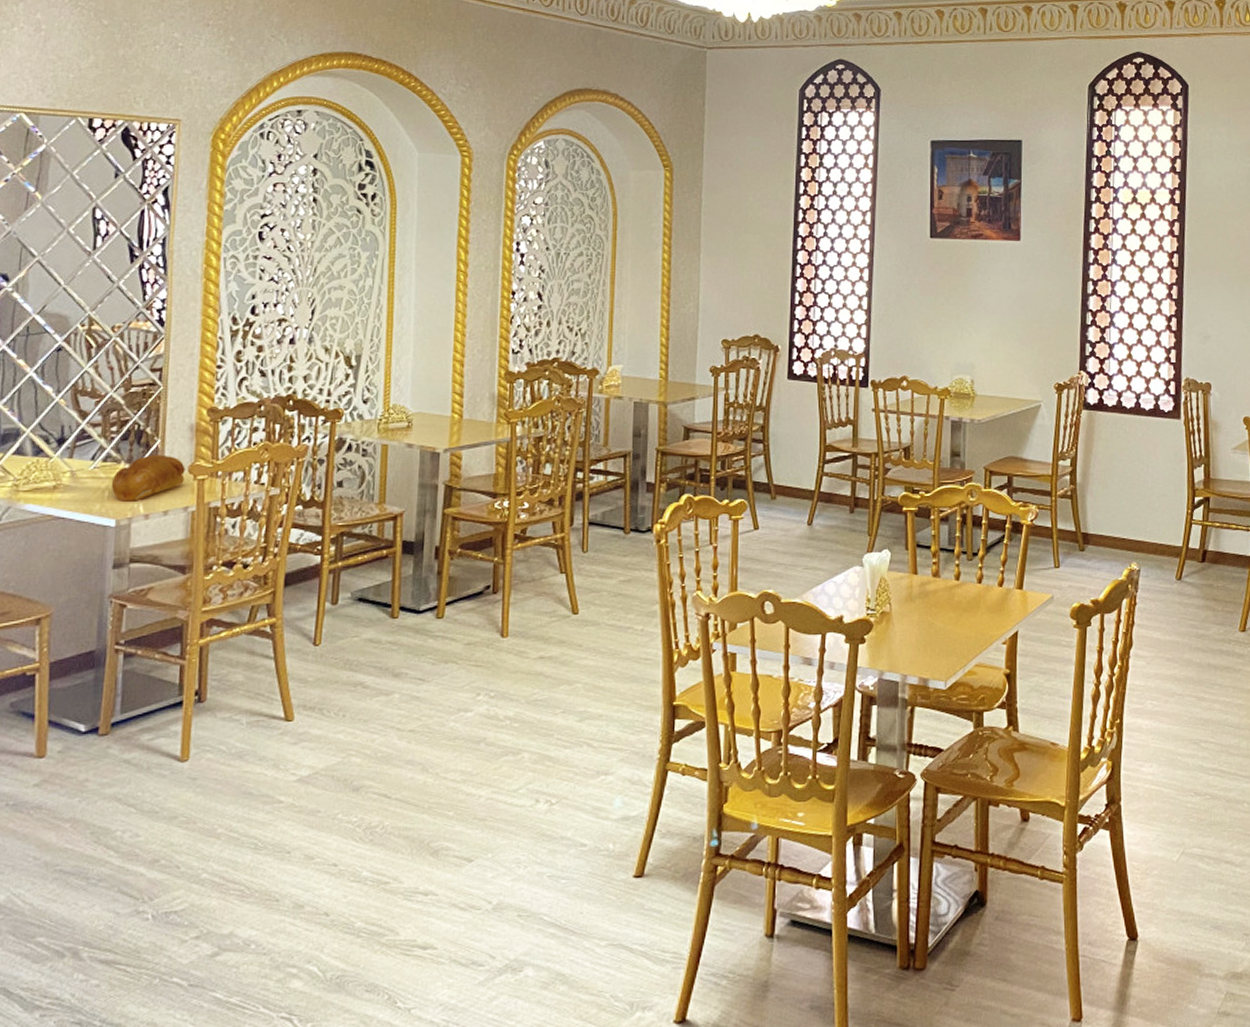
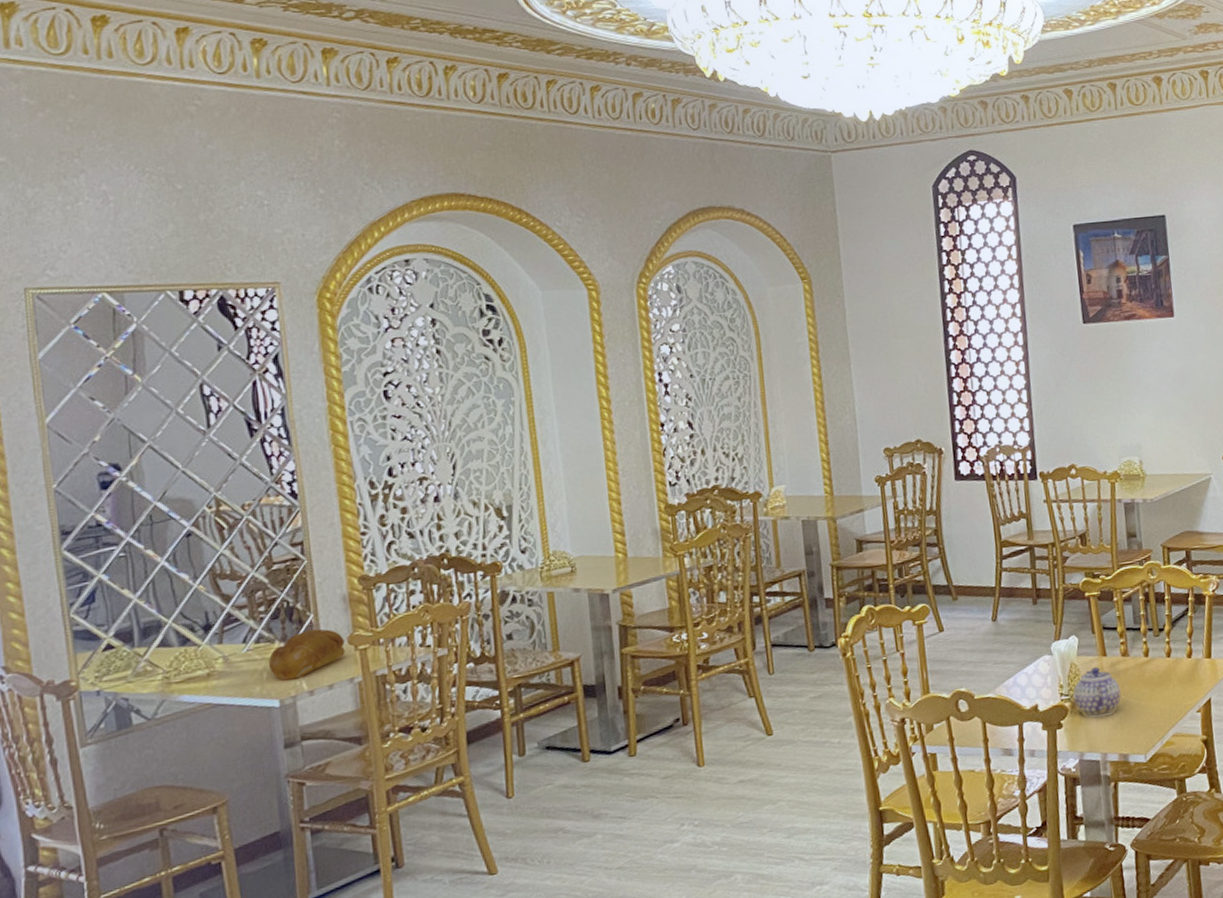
teapot: none [880,585,928,637] -> present [1073,667,1121,718]

